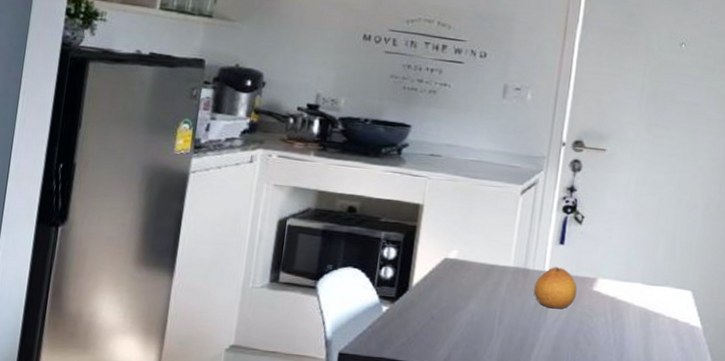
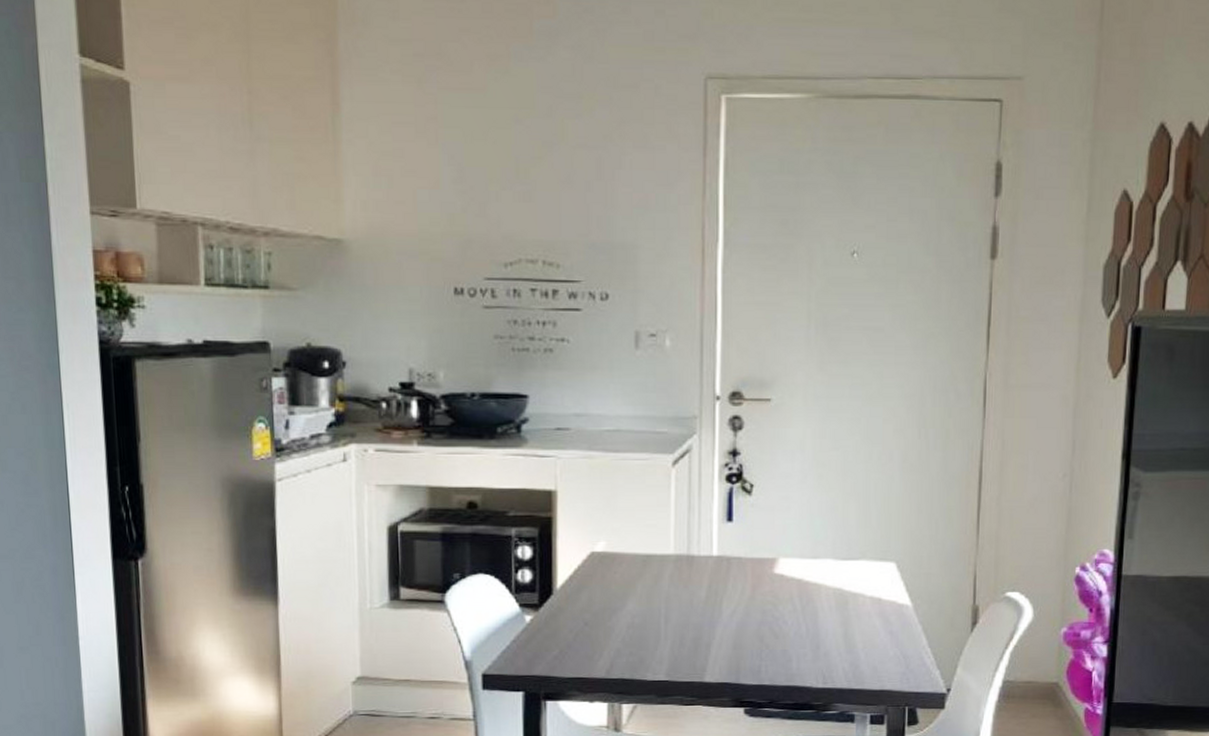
fruit: present [534,266,577,309] -> none [703,548,754,600]

